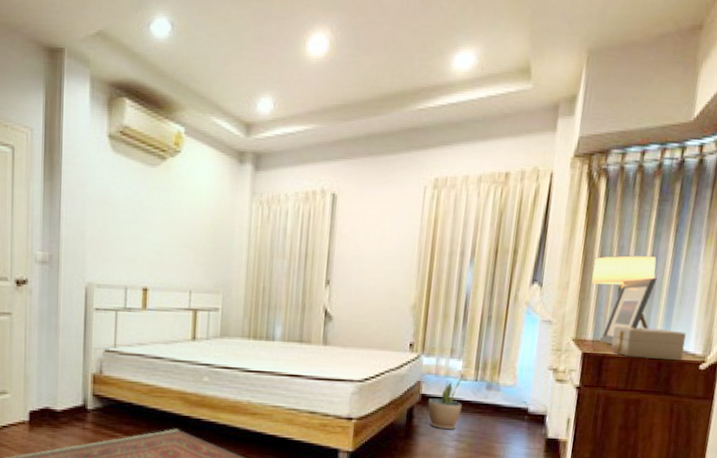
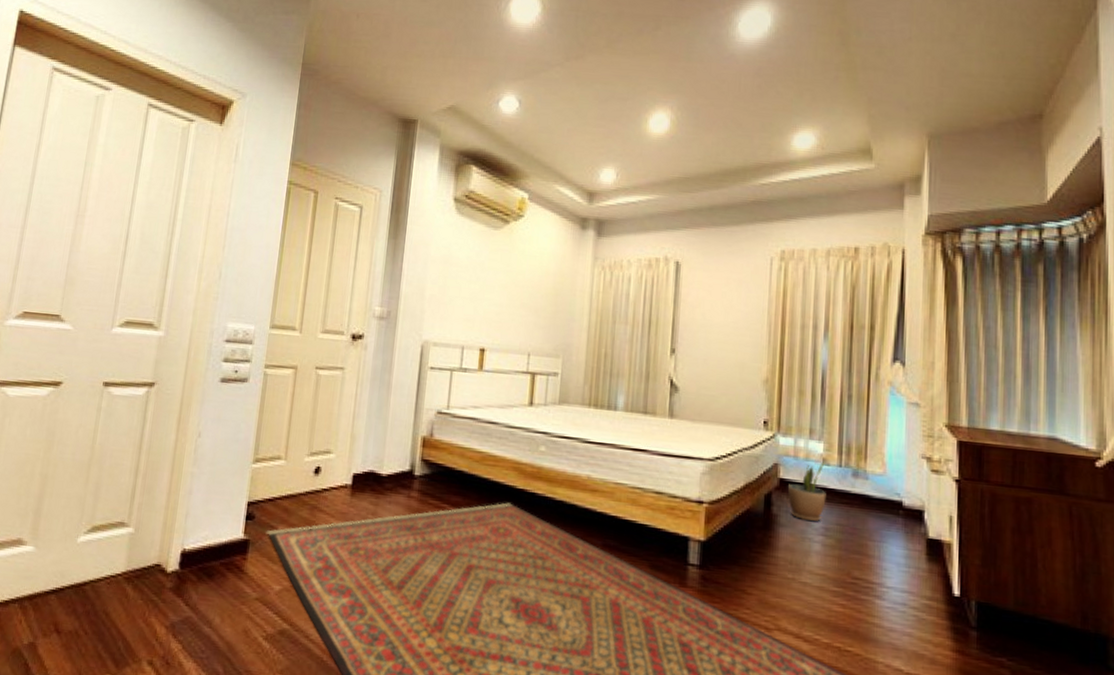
table lamp: present [591,255,657,340] -> none [959,336,1030,427]
picture frame: present [600,277,657,345] -> none [977,361,1032,434]
jewelry box: present [611,326,686,361] -> none [990,413,1075,456]

